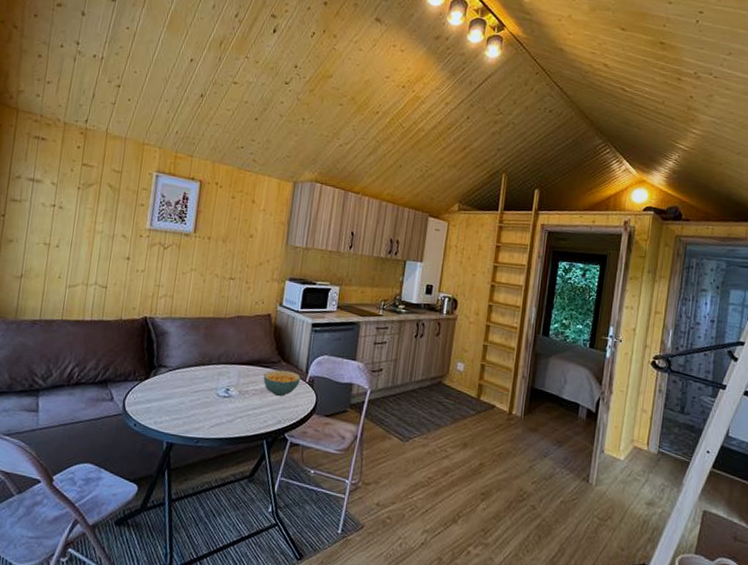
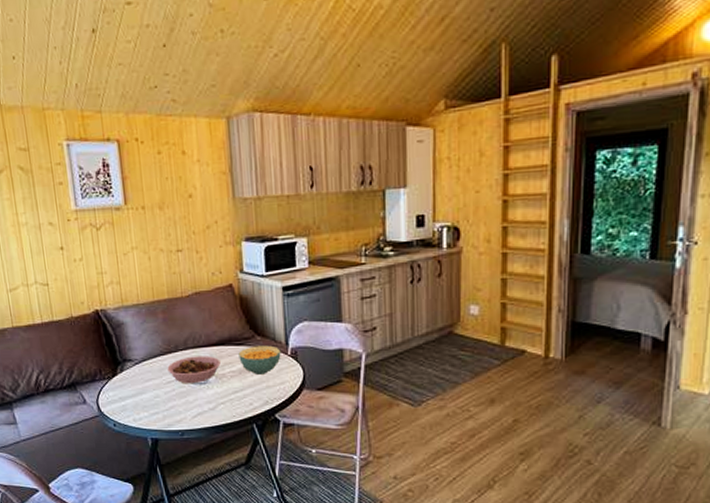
bowl: none [197,371,247,396] -> present [167,356,221,384]

